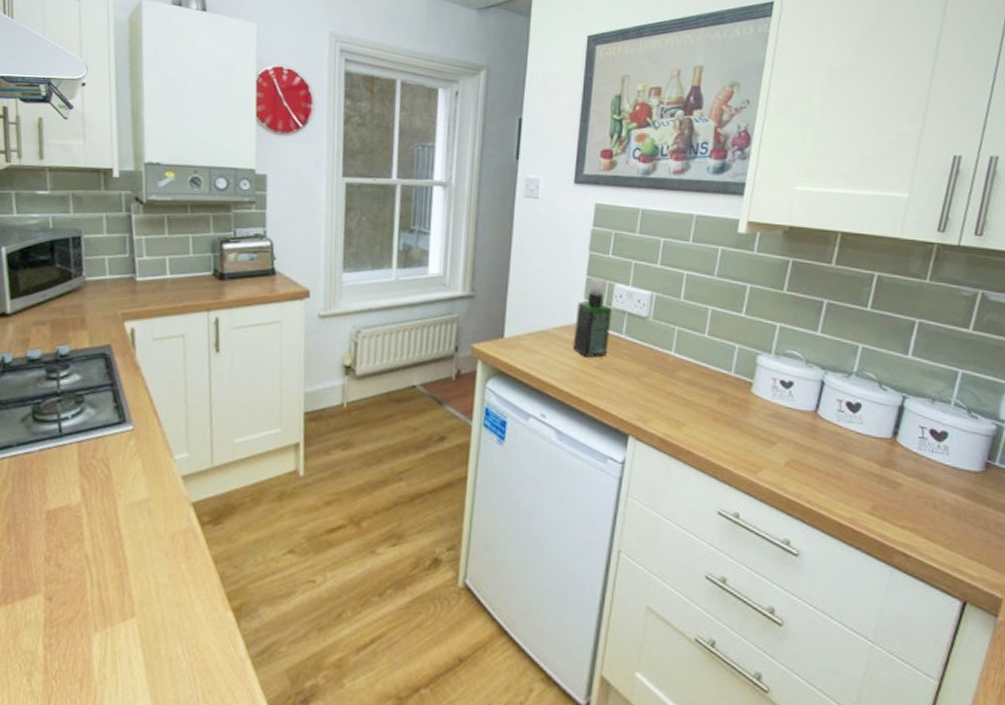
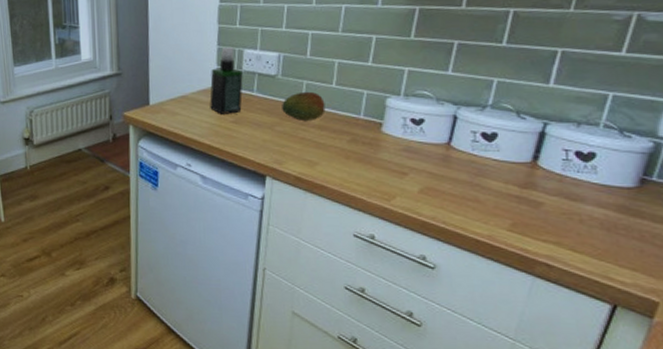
fruit: none [651,339,696,373] -> present [282,91,326,121]

